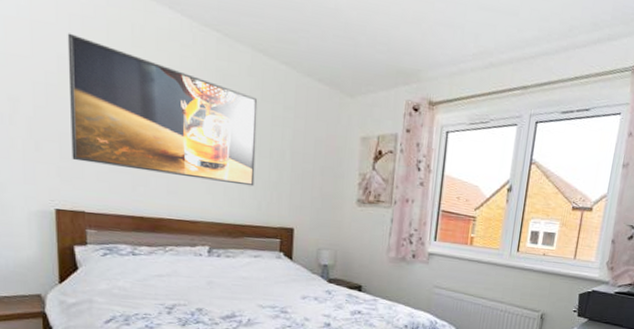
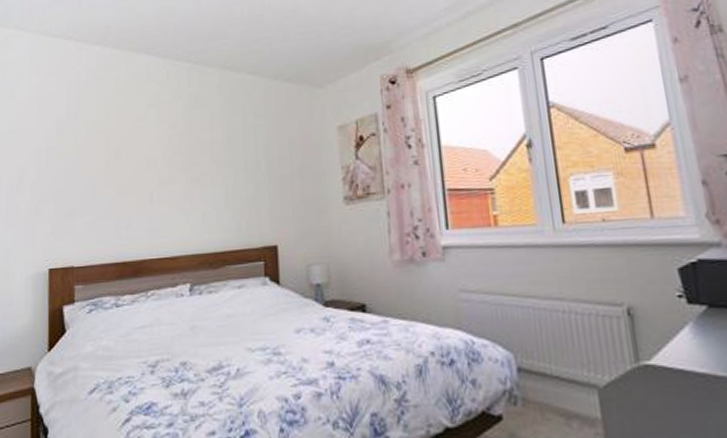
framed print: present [67,33,258,187] -> none [65,99,232,216]

